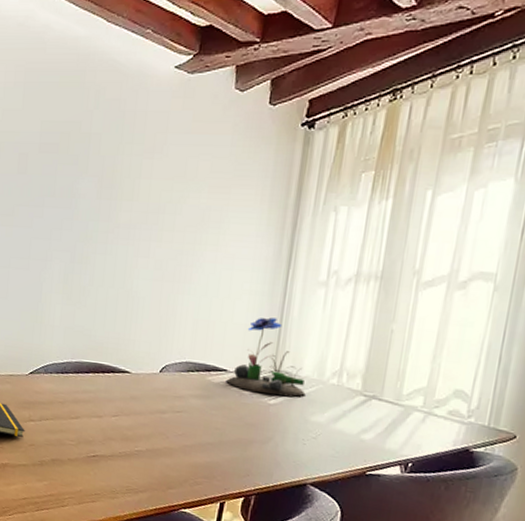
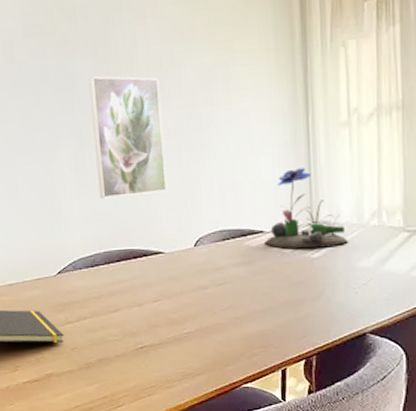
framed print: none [81,199,155,317] -> present [88,76,168,199]

